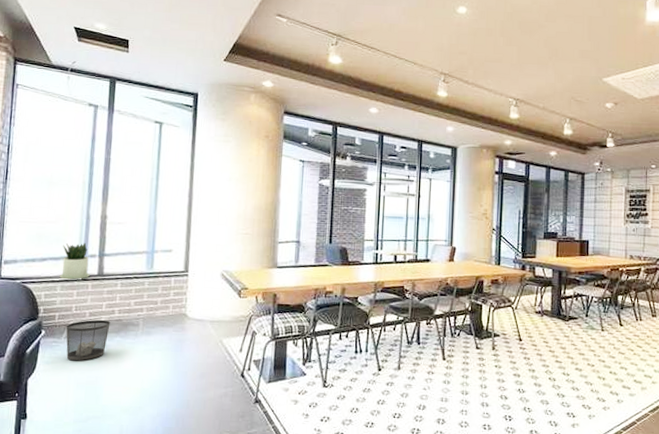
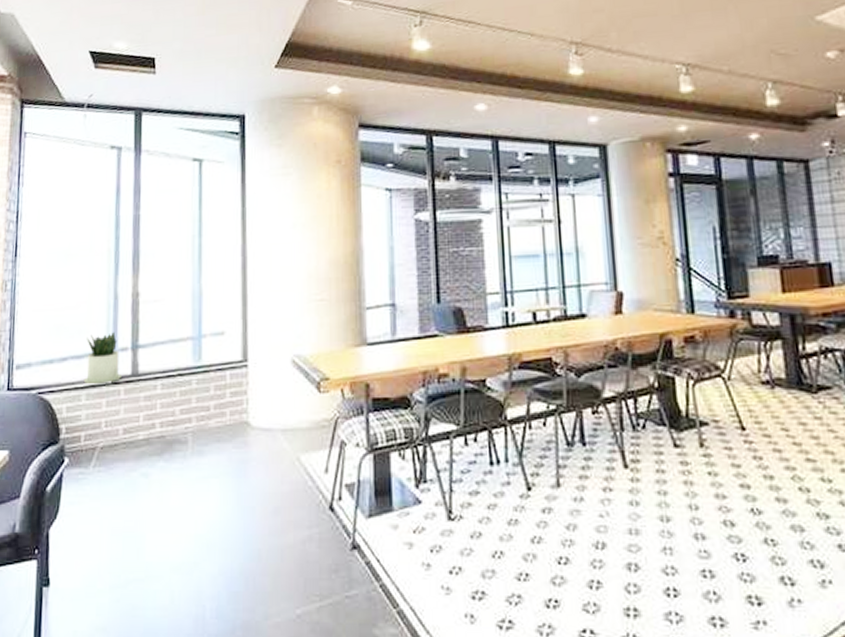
waste bin: present [65,320,111,361] -> none [94,439,151,499]

